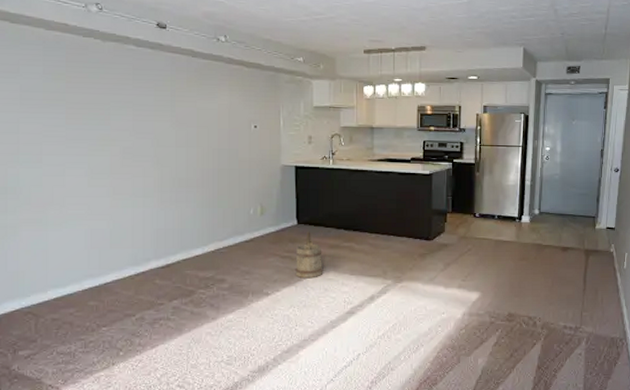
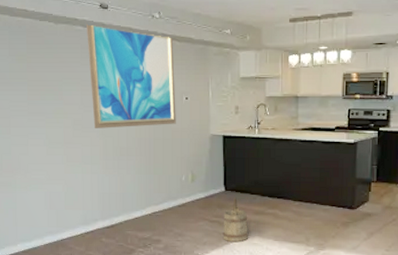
wall art: none [139,41,244,158] -> present [85,22,176,128]

